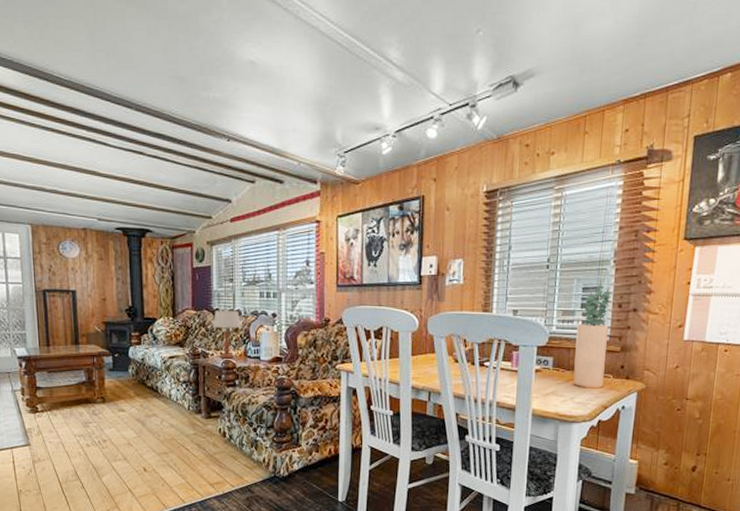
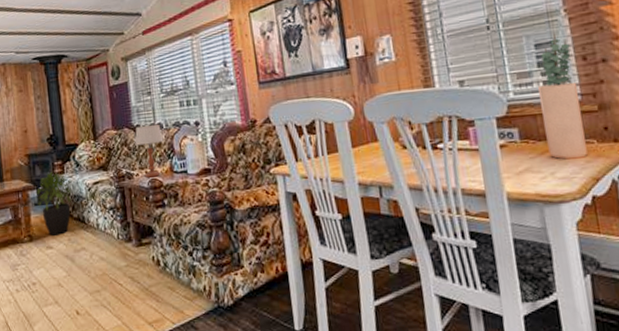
potted plant: none [110,342,149,400] -> present [35,172,74,236]

